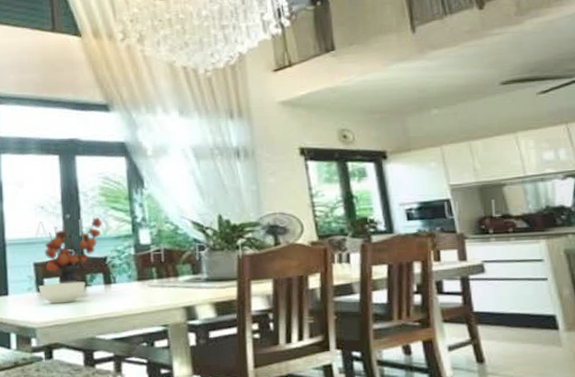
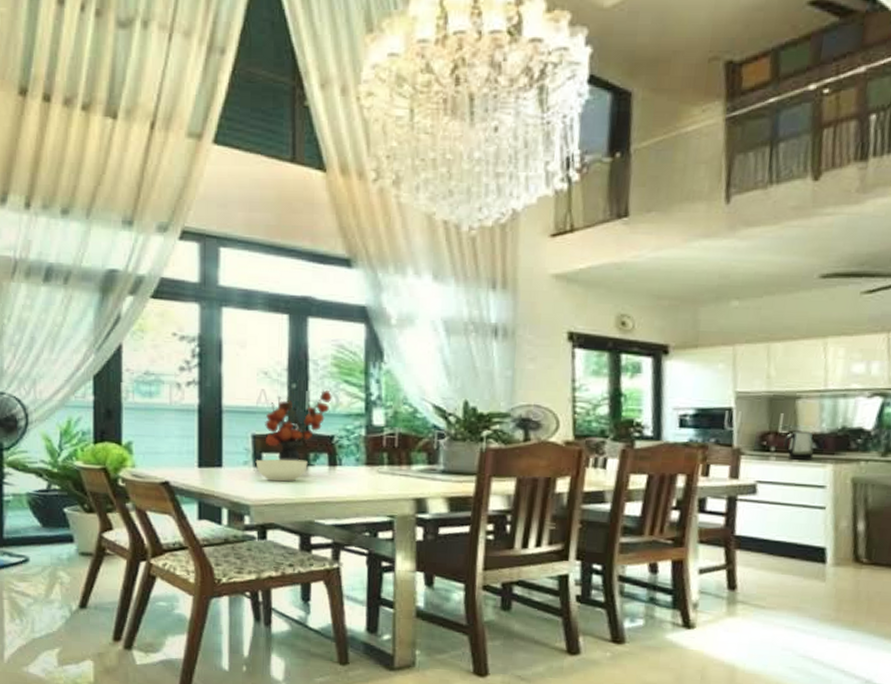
kettle: none [499,212,527,239] -> present [783,429,814,460]

